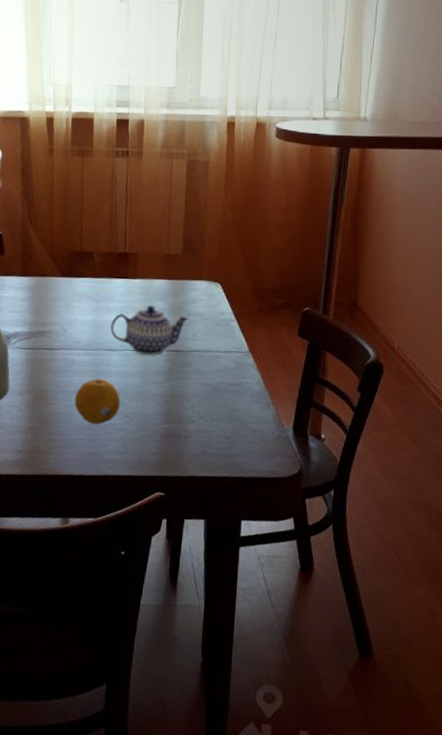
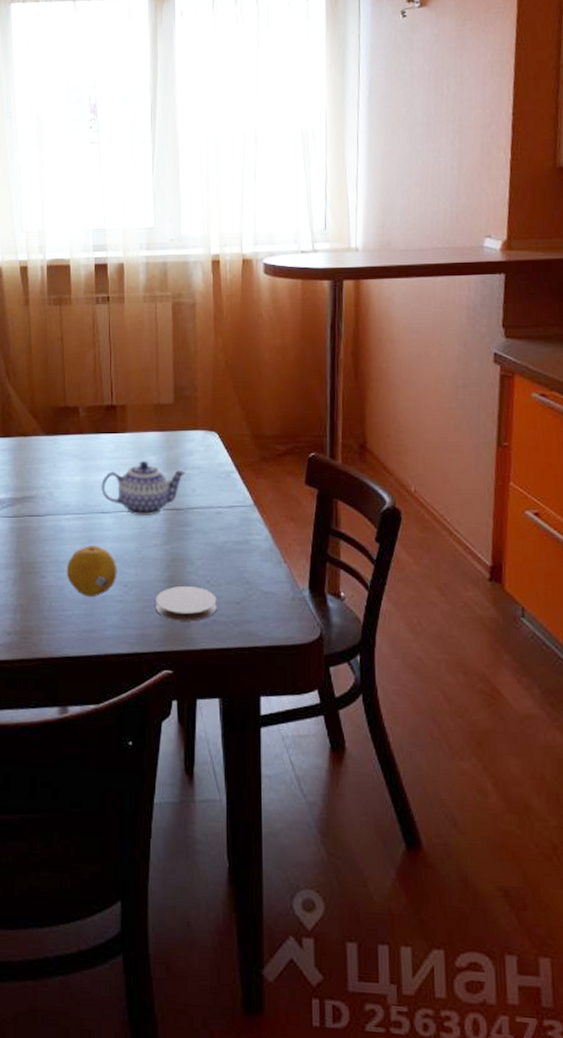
coaster: none [153,419,209,452] -> present [156,585,217,622]

